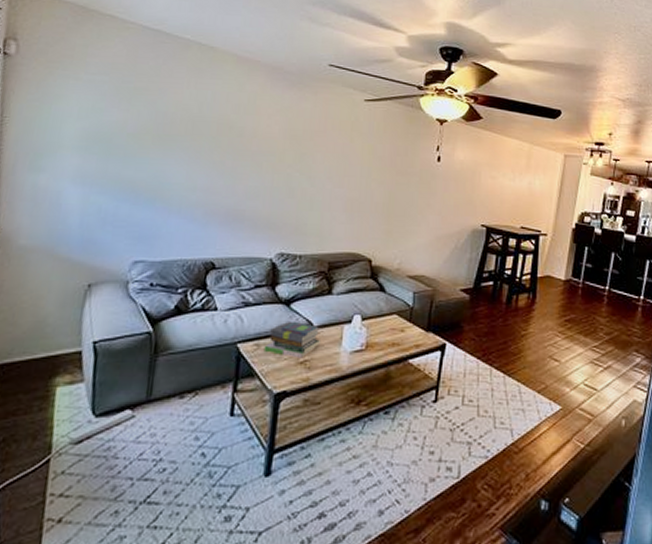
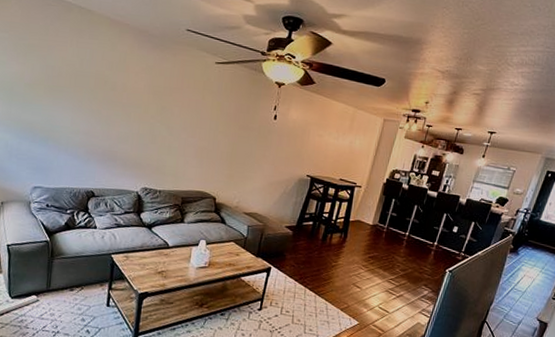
books: present [263,321,320,359] -> none [131,241,174,269]

